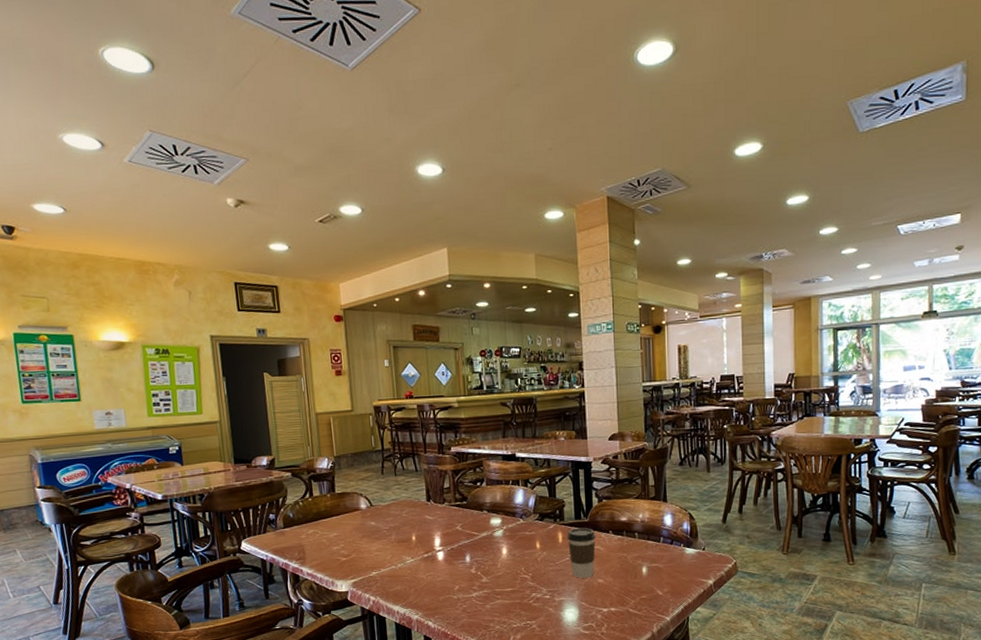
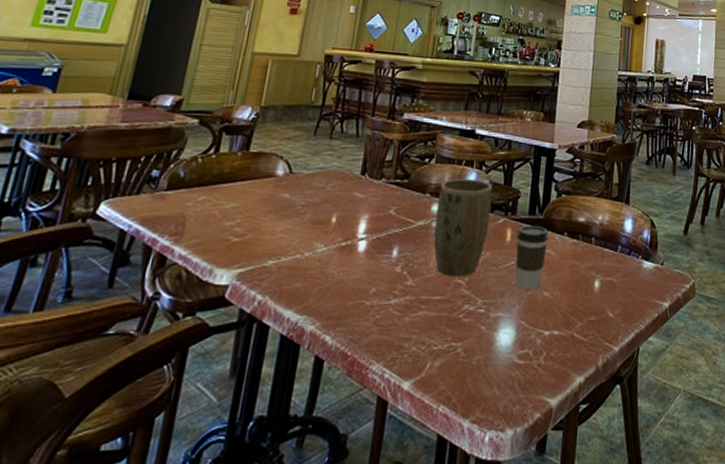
plant pot: none [494,495,542,573] -> present [433,178,493,276]

